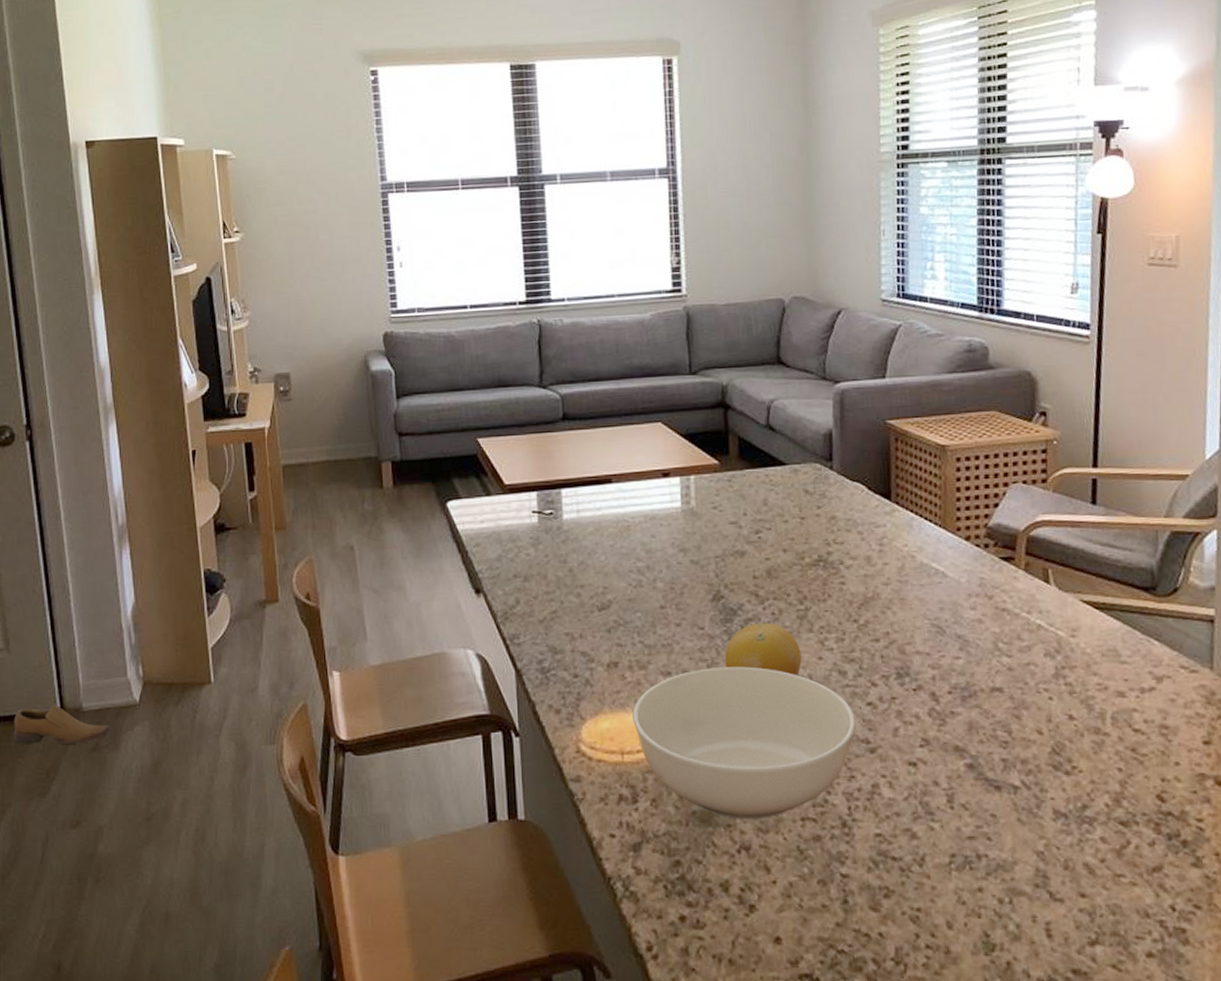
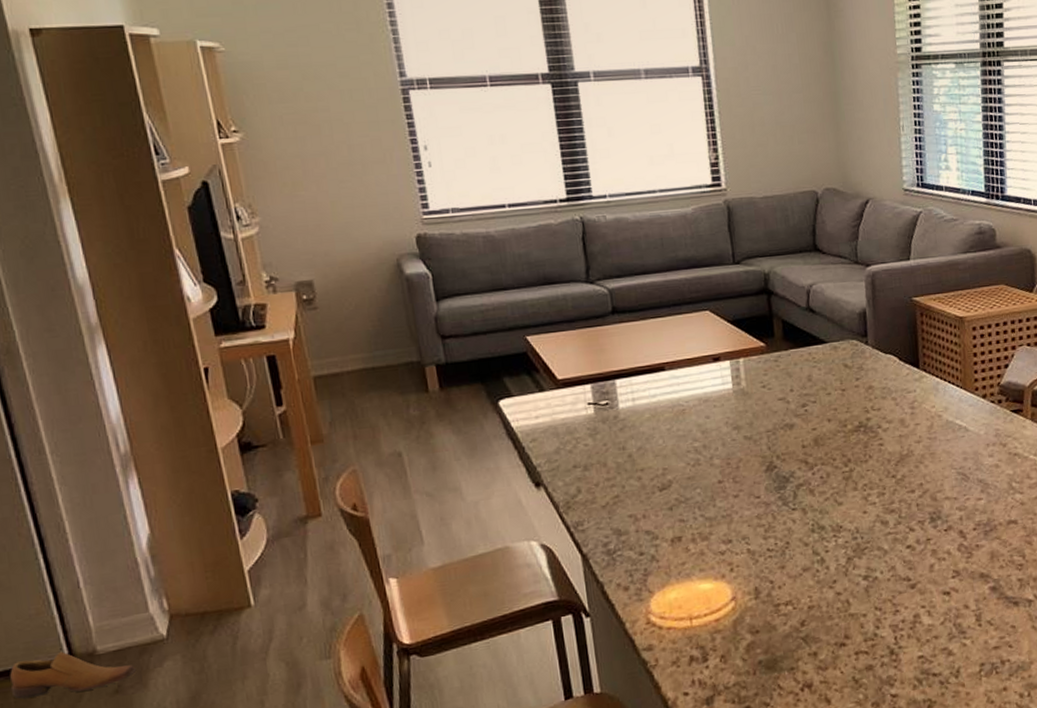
bowl: present [632,666,856,820] -> none [698,526,898,663]
fruit: present [724,622,802,676] -> none [779,486,849,531]

